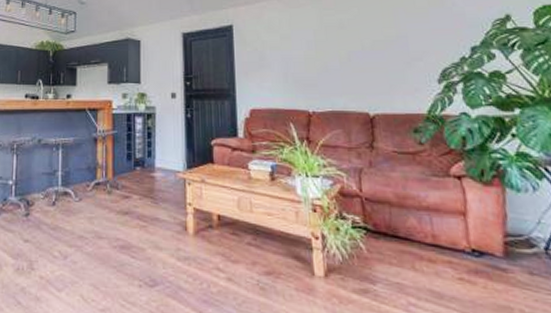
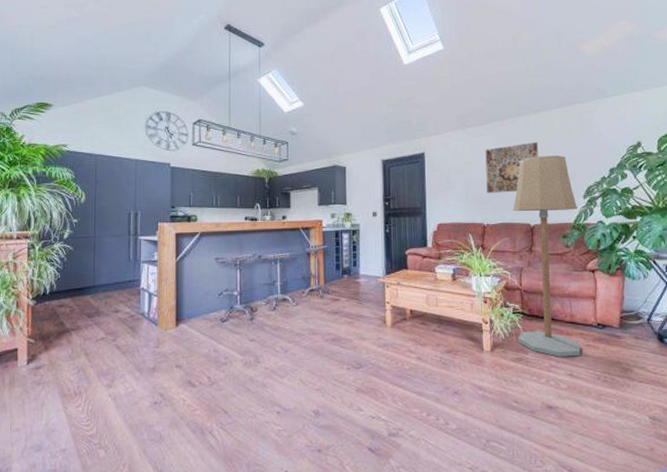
wall art: none [307,14,375,74] -> present [485,142,539,193]
floor lamp: none [345,30,451,294] -> present [513,155,581,357]

